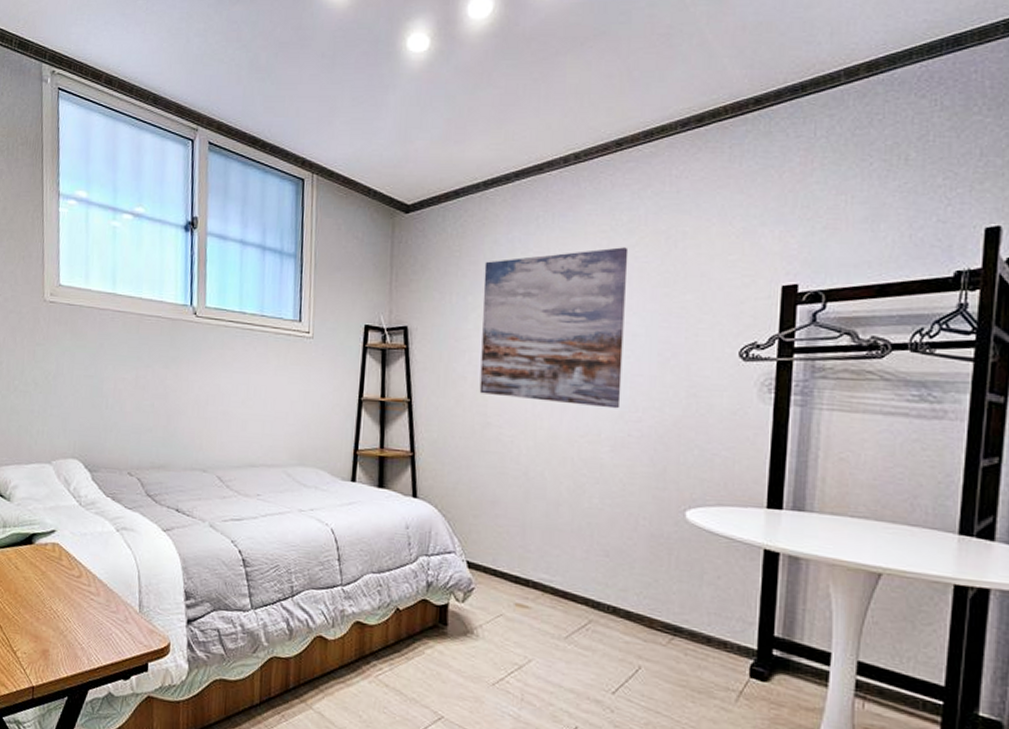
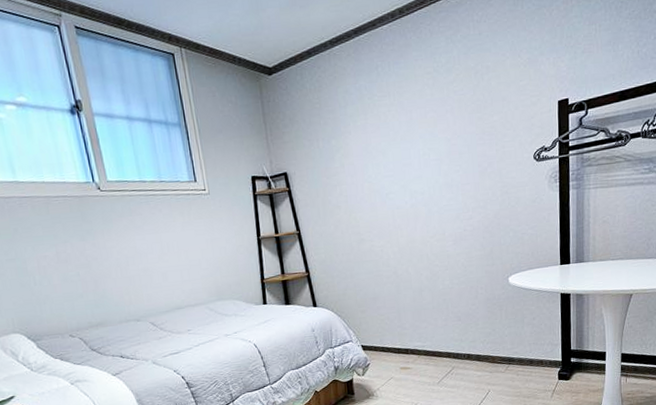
wall art: present [479,247,629,409] -> none [341,84,457,218]

